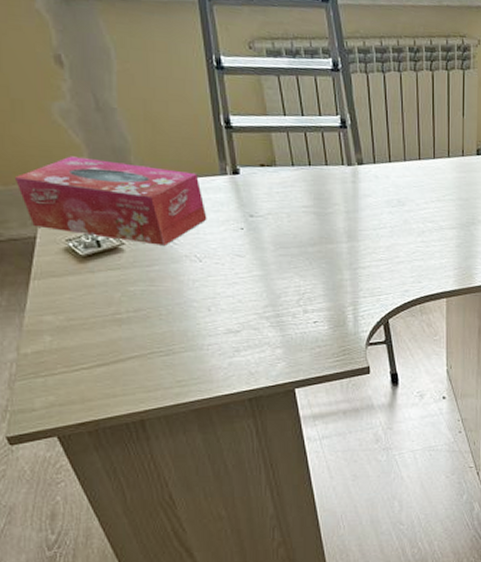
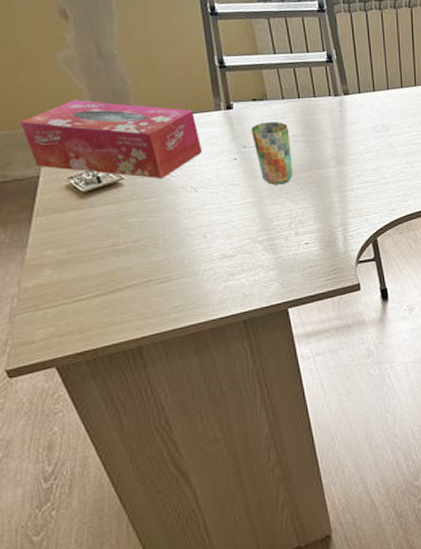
cup: none [258,190,302,259] -> present [251,122,293,185]

